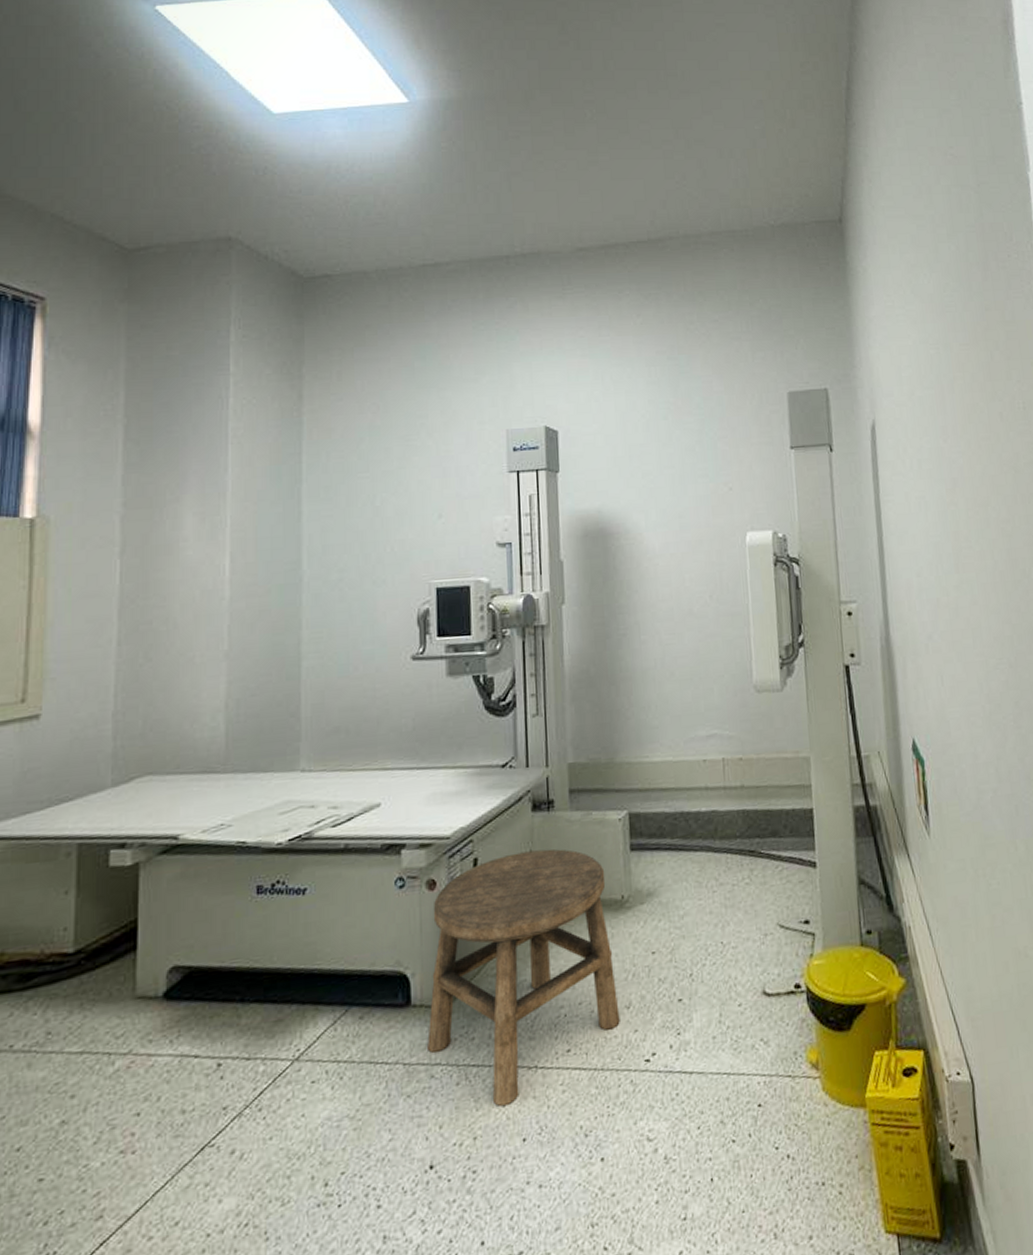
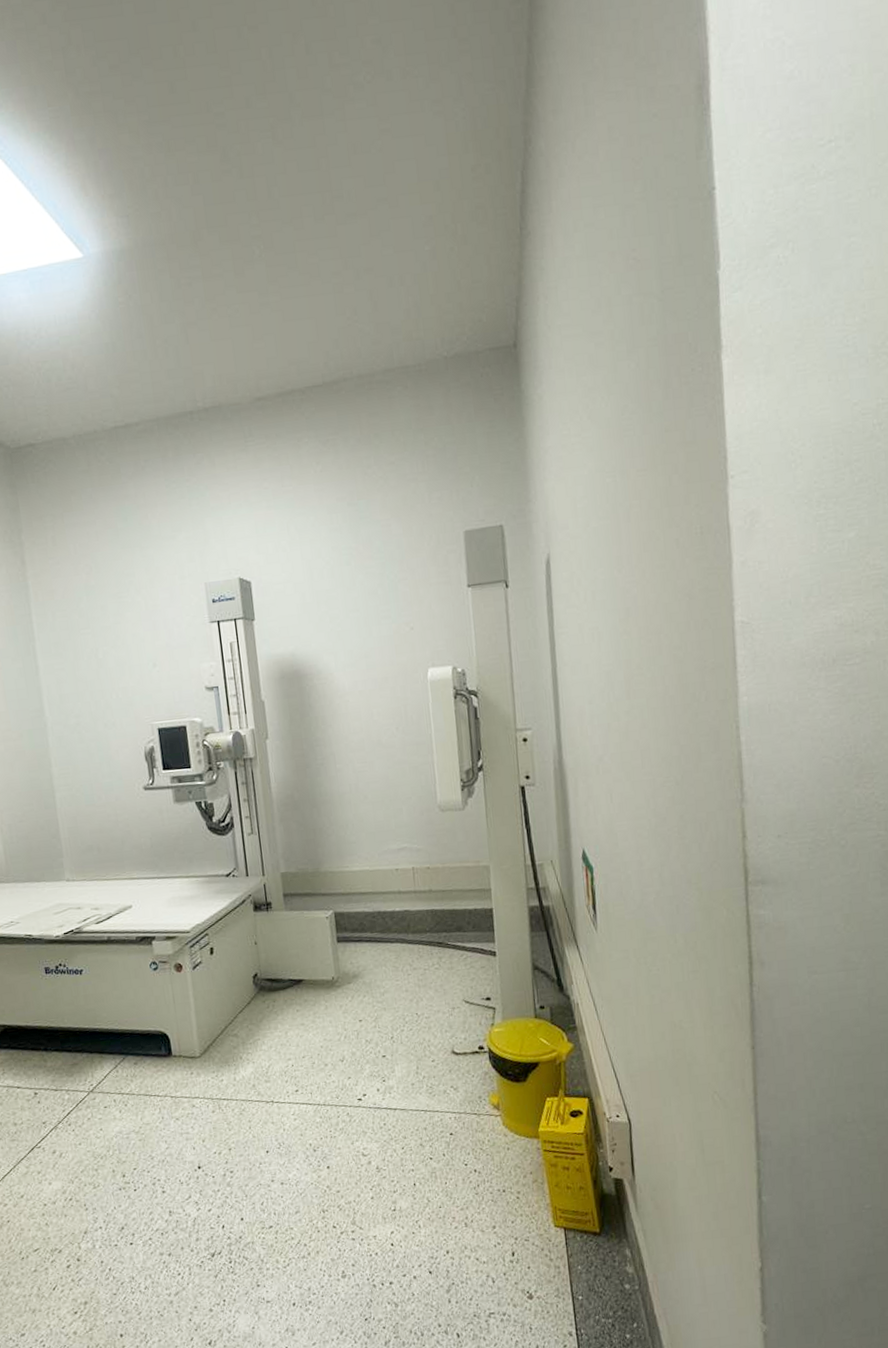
stool: present [427,849,620,1106] -> none [182,940,336,1128]

